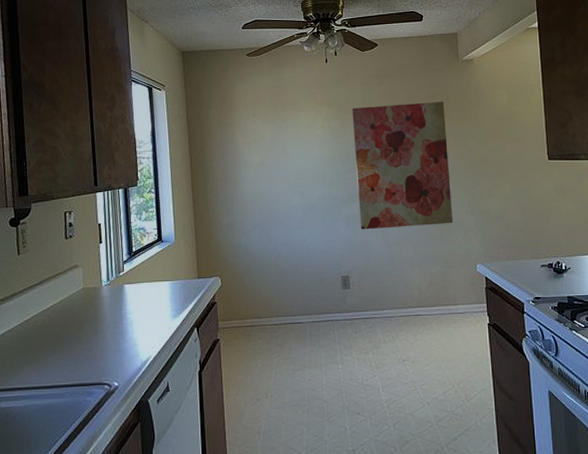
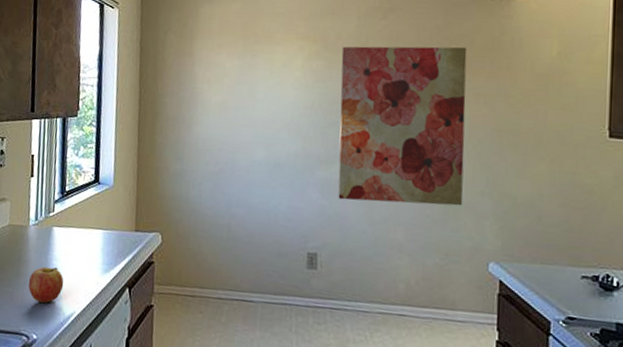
fruit: none [105,319,139,354] -> present [28,266,64,304]

